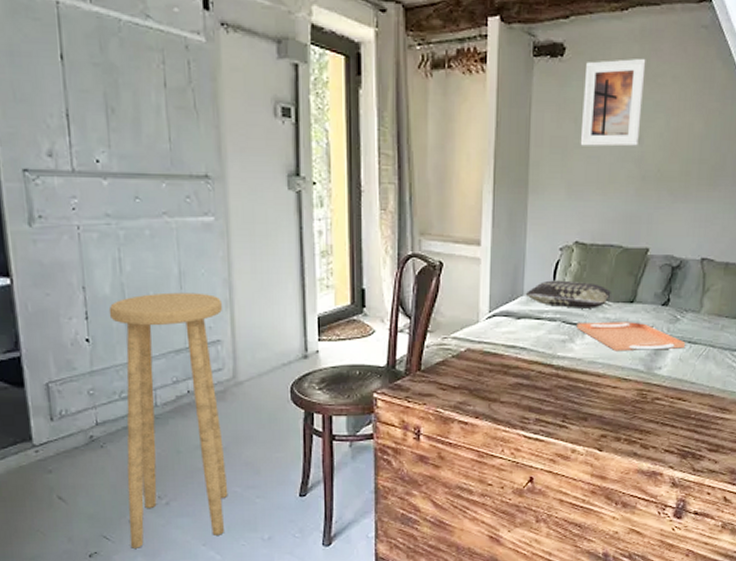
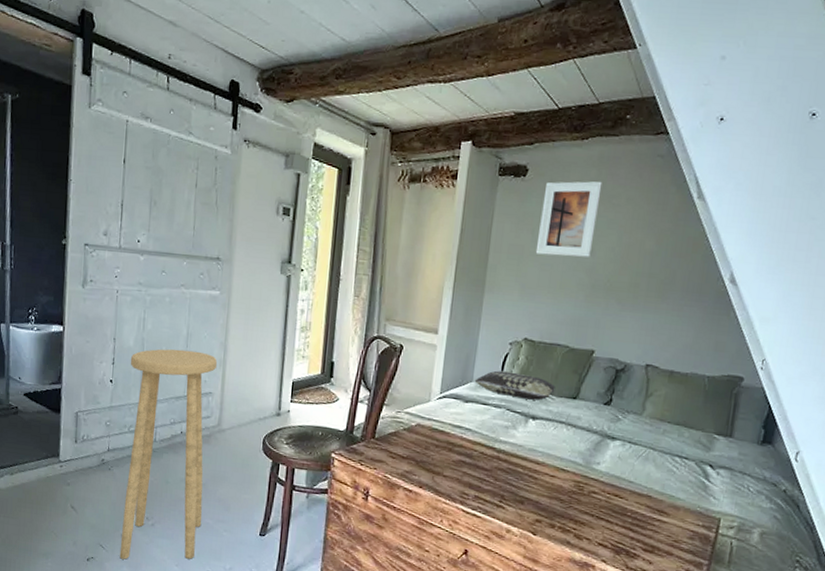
serving tray: present [576,322,686,350] -> none [520,412,626,448]

